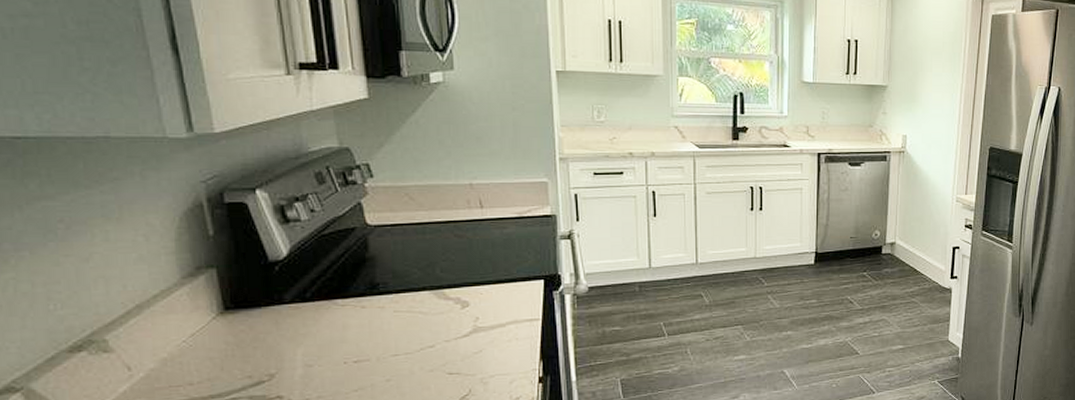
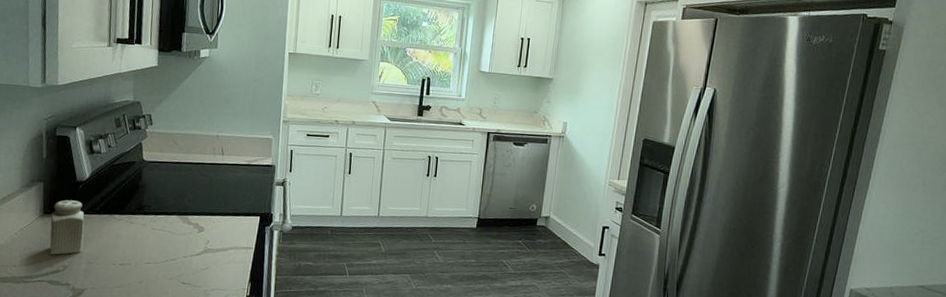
salt shaker: none [238,287,294,363] -> present [49,200,85,255]

